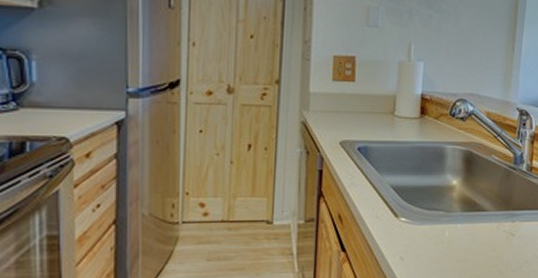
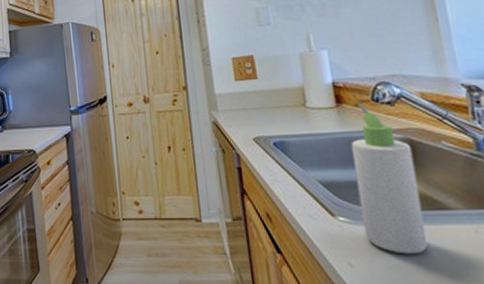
bottle: none [418,115,470,248] -> present [350,102,428,255]

